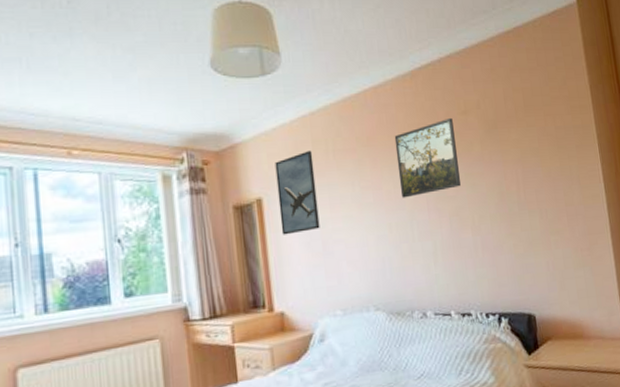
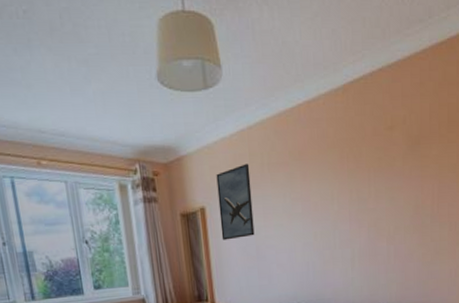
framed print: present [394,117,461,198] -> none [324,133,381,209]

